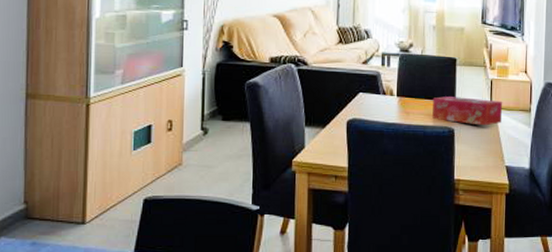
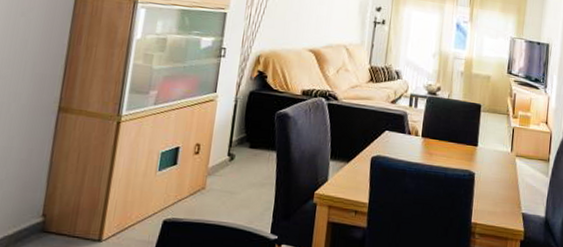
tissue box: present [432,96,503,126] -> none [454,140,523,173]

